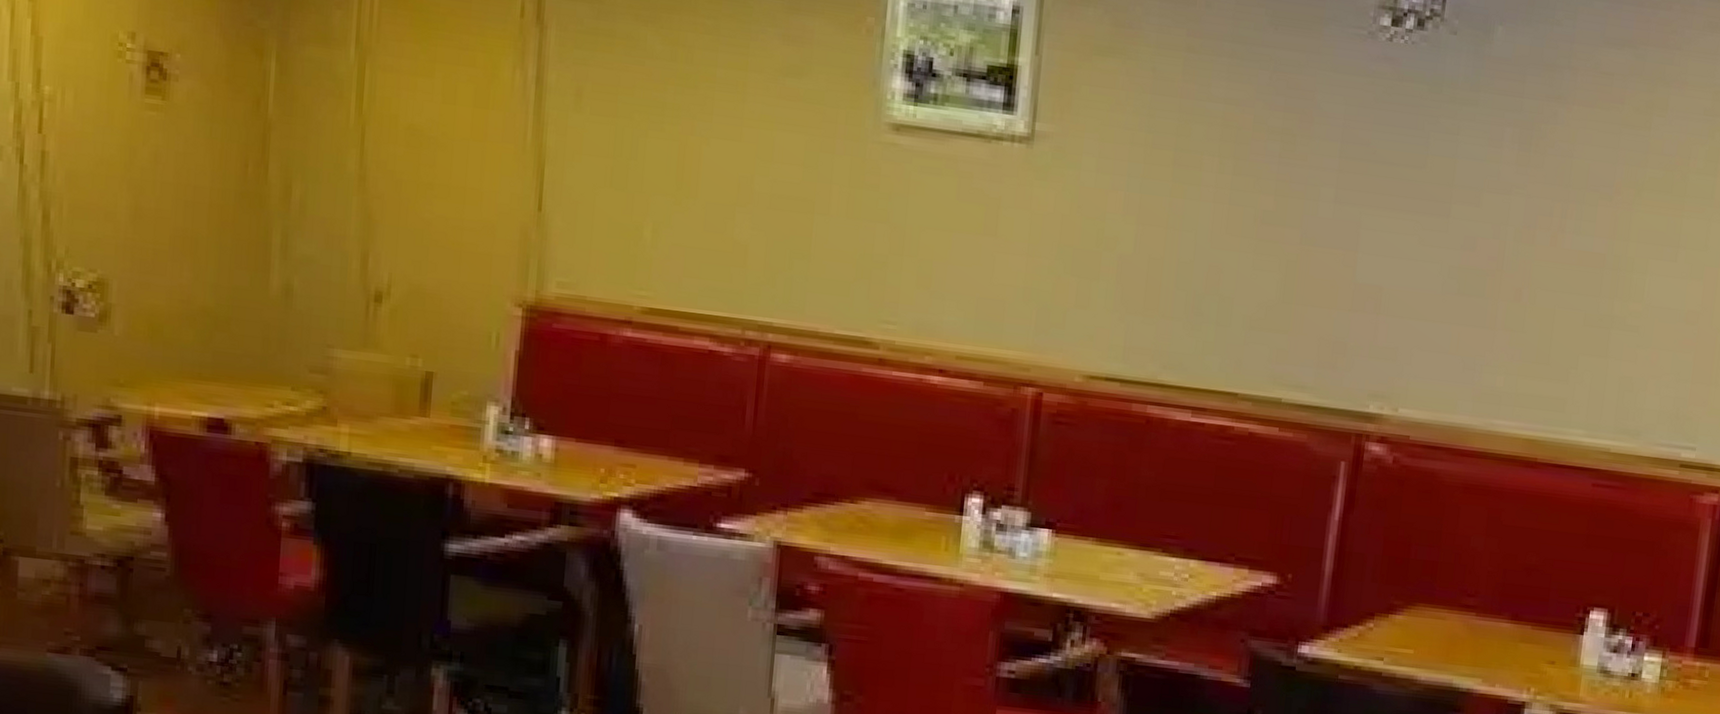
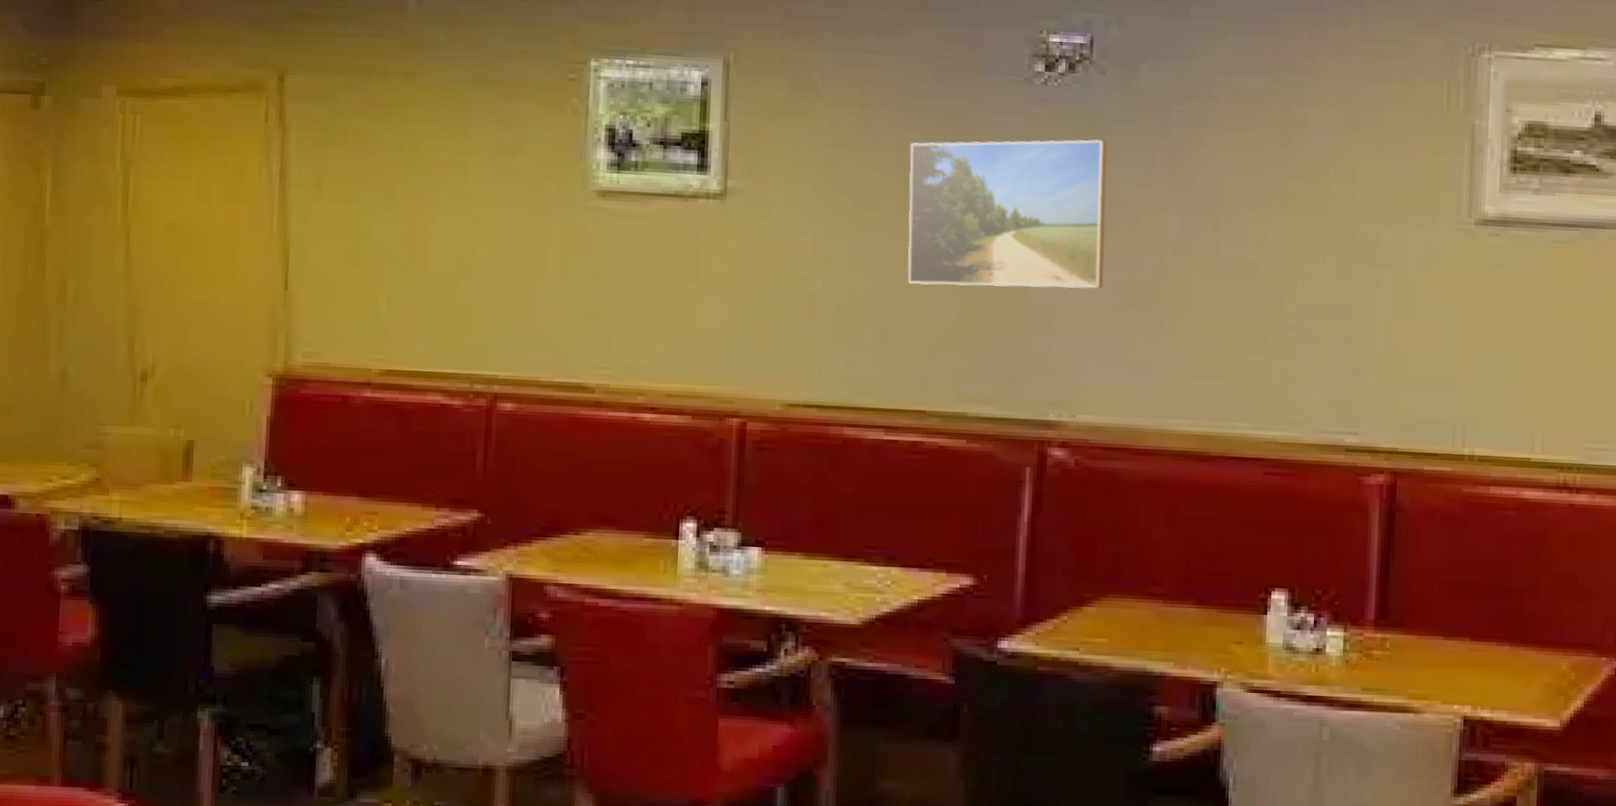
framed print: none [1227,95,1453,272] -> present [908,139,1107,289]

